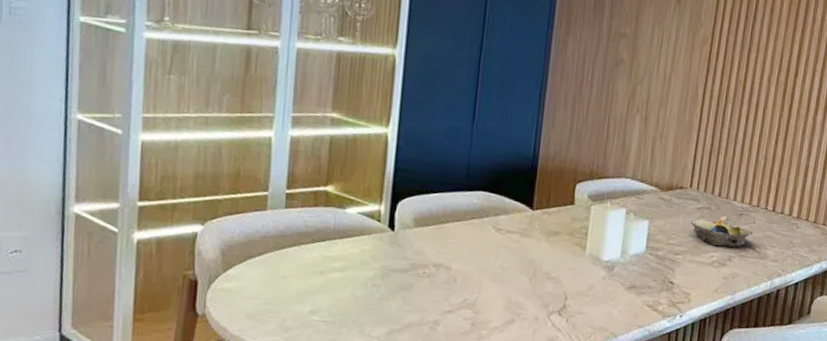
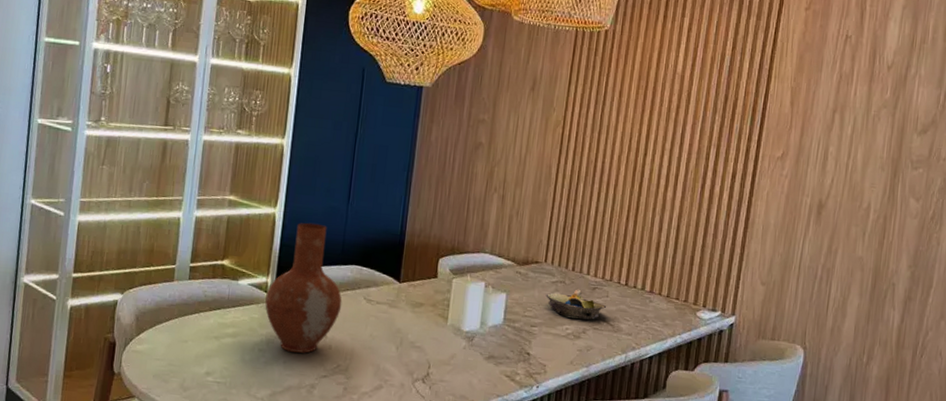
vase: none [378,144,468,288] -> present [265,222,342,353]

